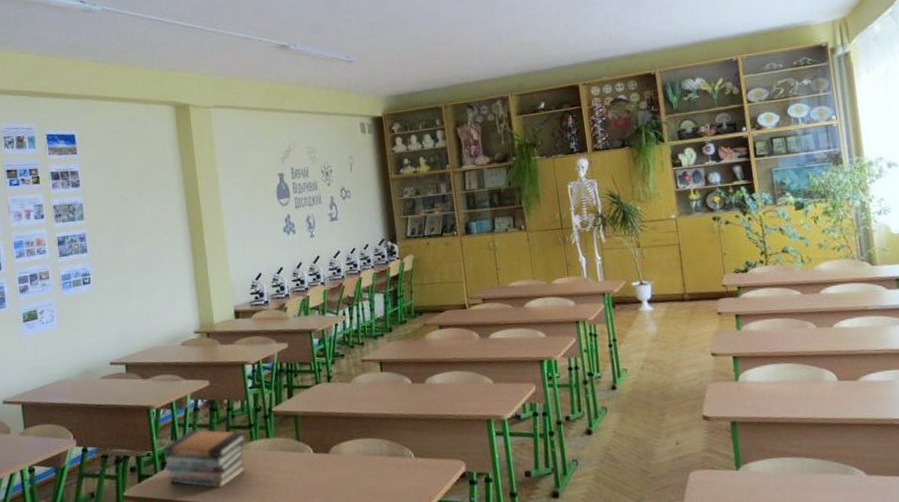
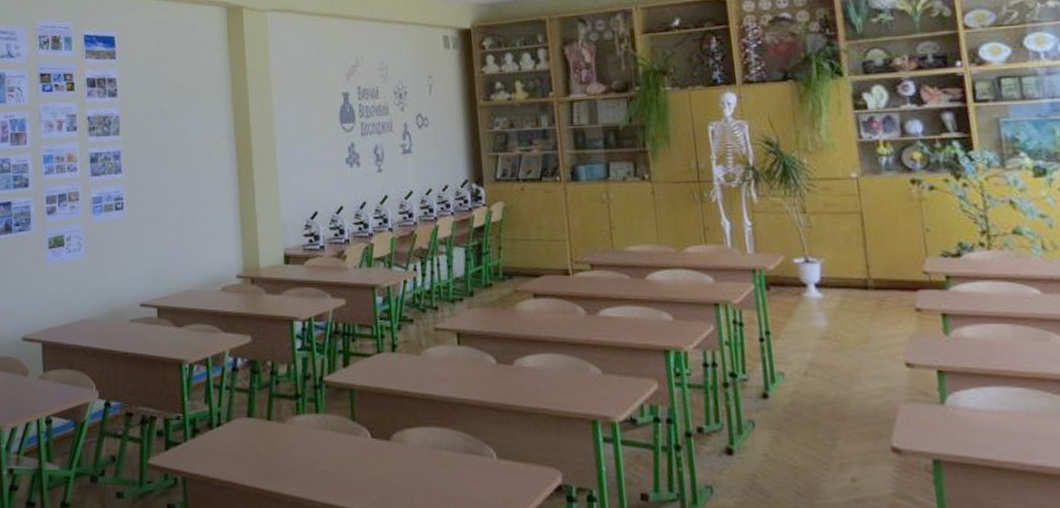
book stack: present [163,429,247,488] -> none [195,393,292,468]

